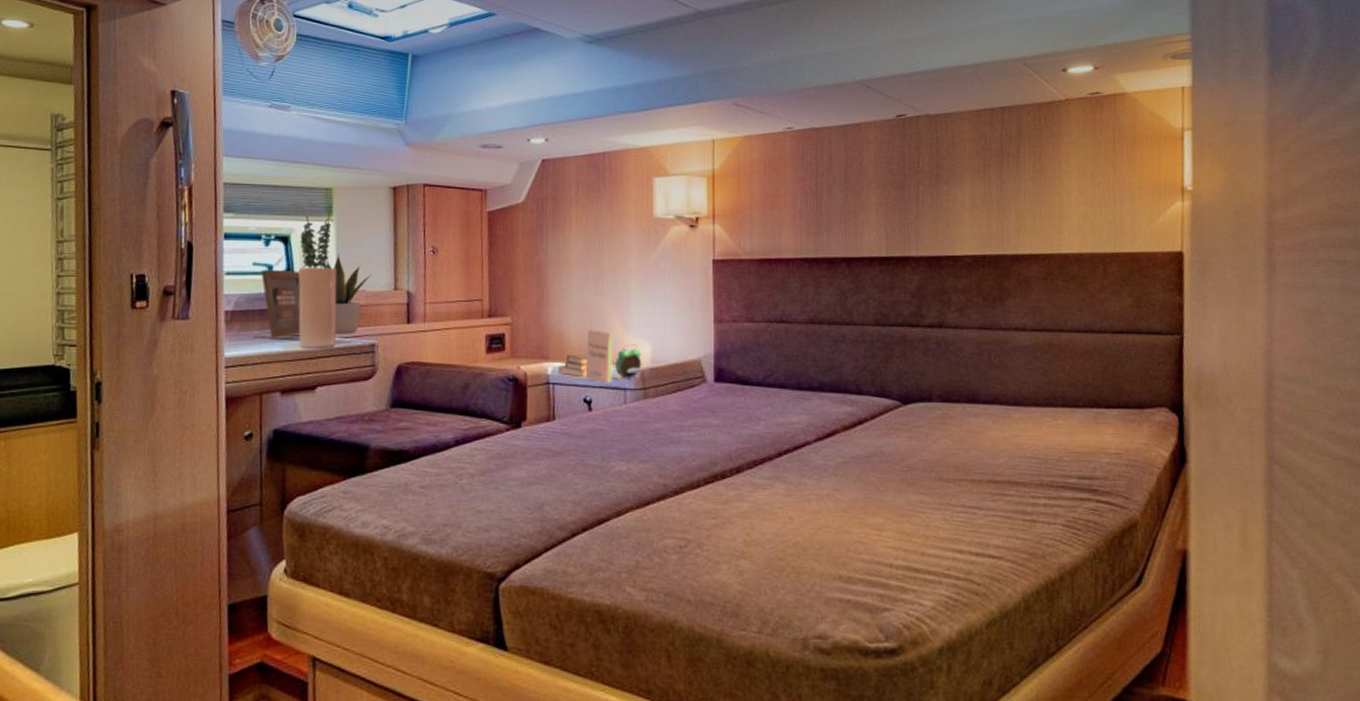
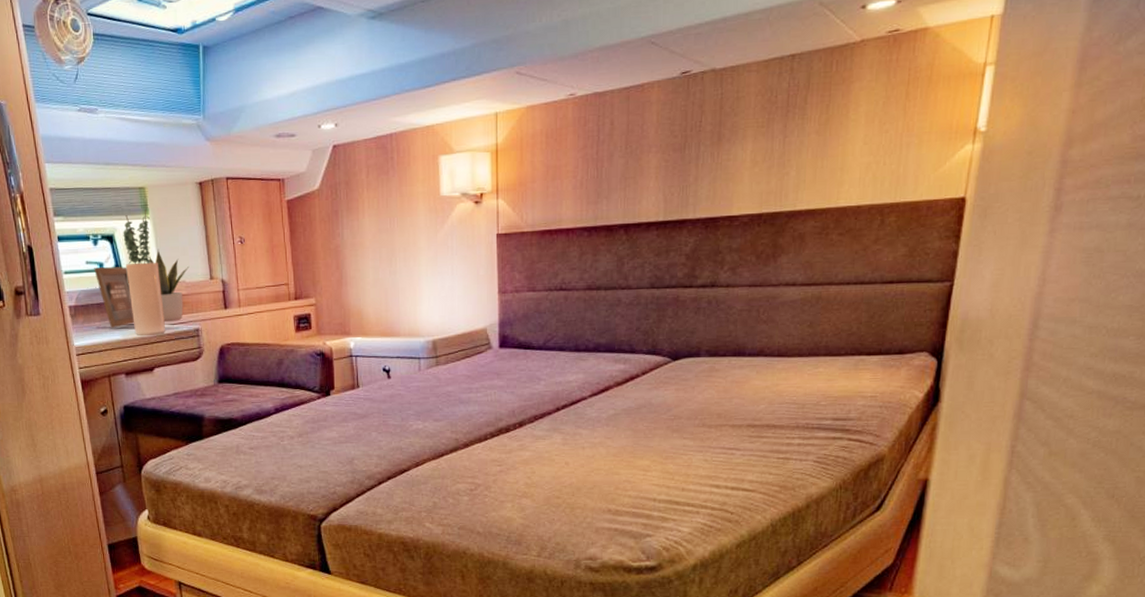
books: present [558,354,612,378] -> none [359,328,407,350]
book: present [585,330,614,383] -> none [383,306,408,353]
alarm clock: present [615,344,642,380] -> none [410,317,434,350]

